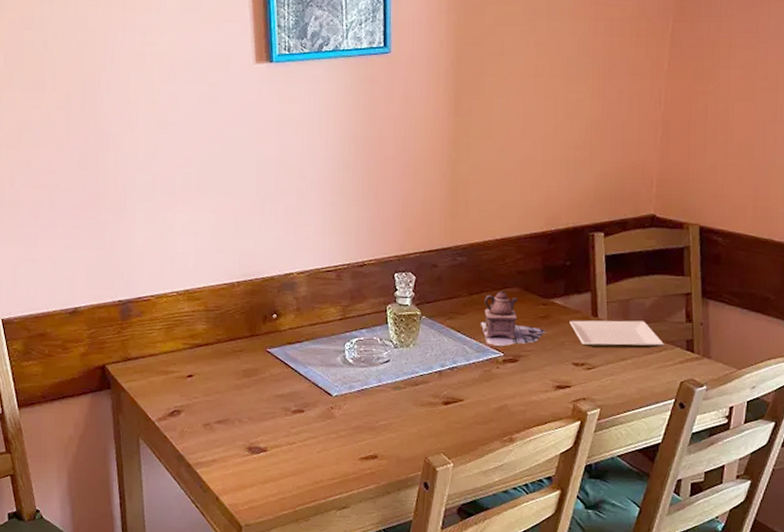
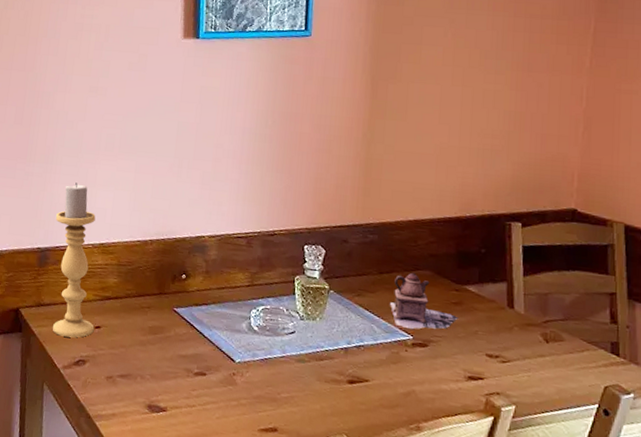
candle holder: none [134,228,187,389] -> present [52,182,96,338]
plate: present [569,320,665,349] -> none [483,309,587,347]

